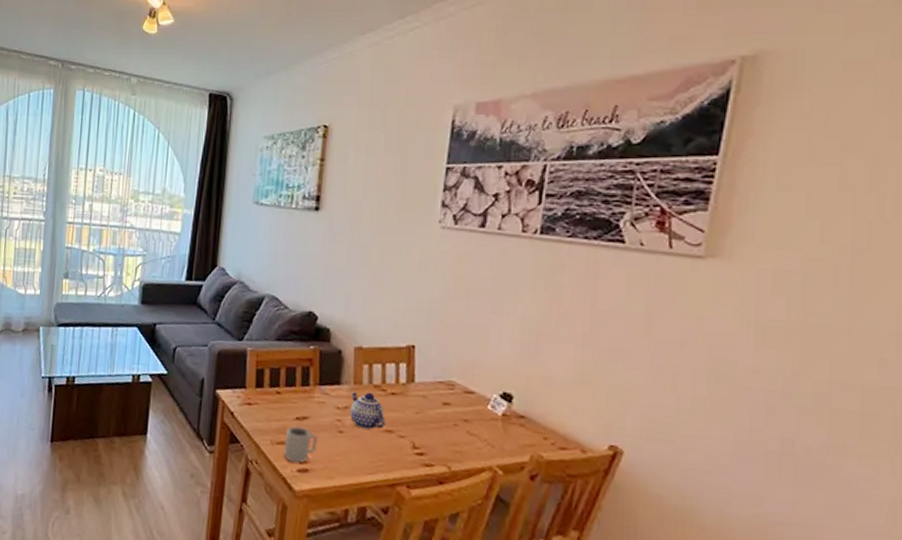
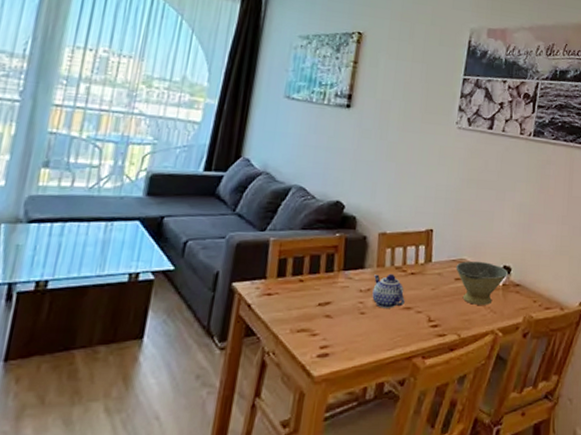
cup: present [283,425,319,464] -> none [303,311,341,349]
bowl: none [443,384,510,437] -> present [456,261,509,305]

